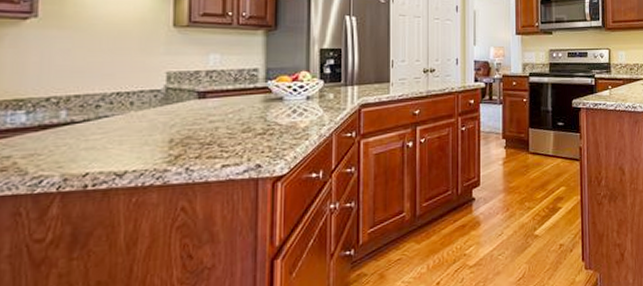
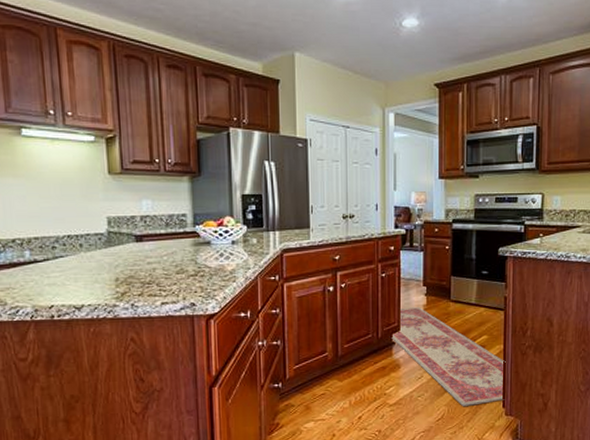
rug: none [471,160,584,264] -> present [392,307,506,407]

